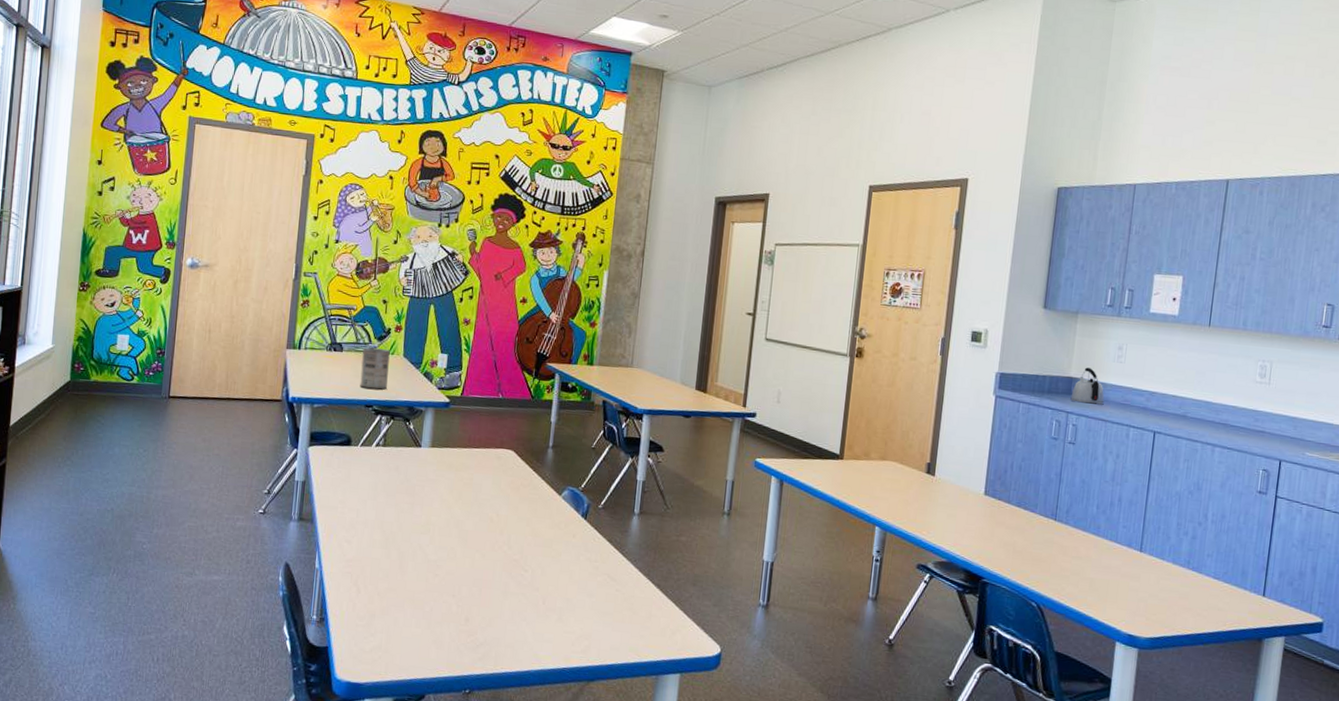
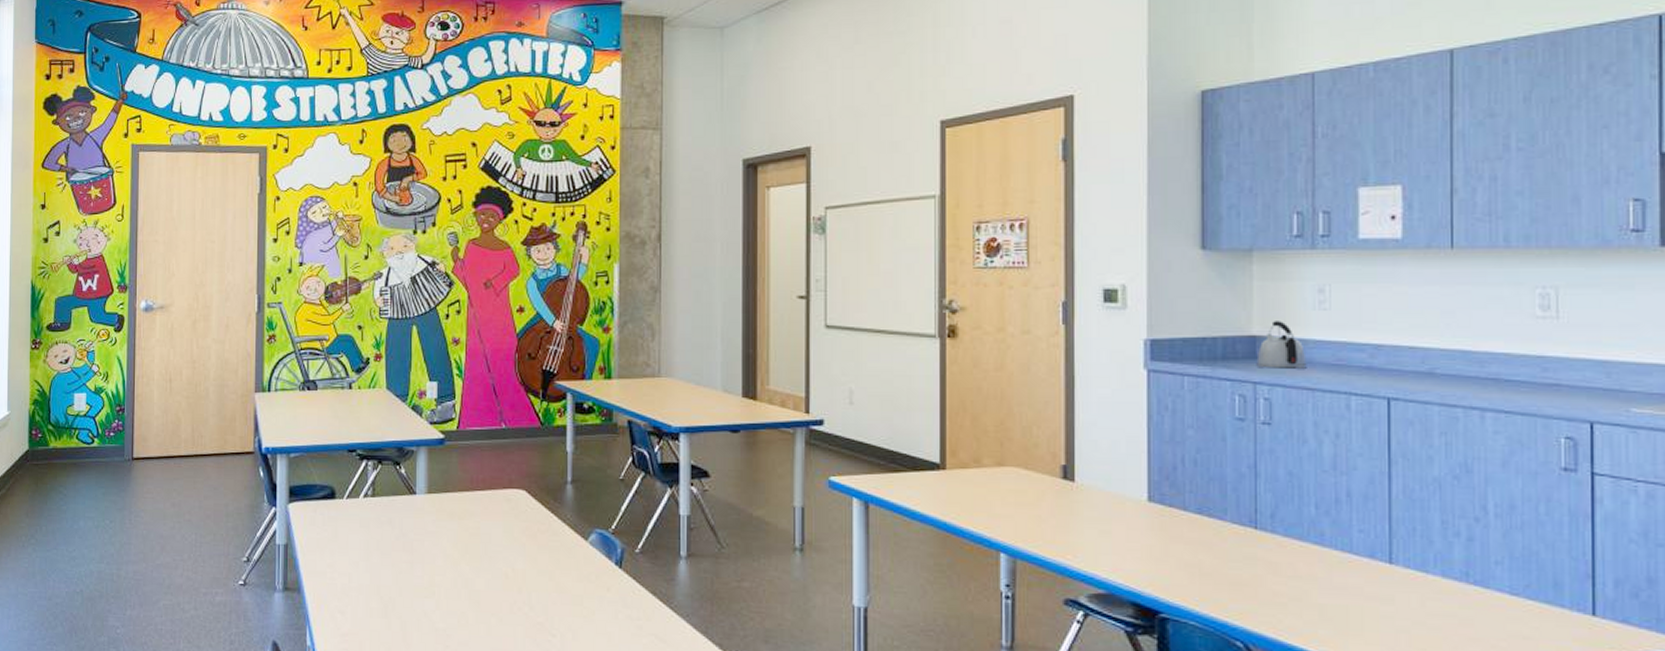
paint can: present [360,347,390,390] -> none [340,382,371,431]

